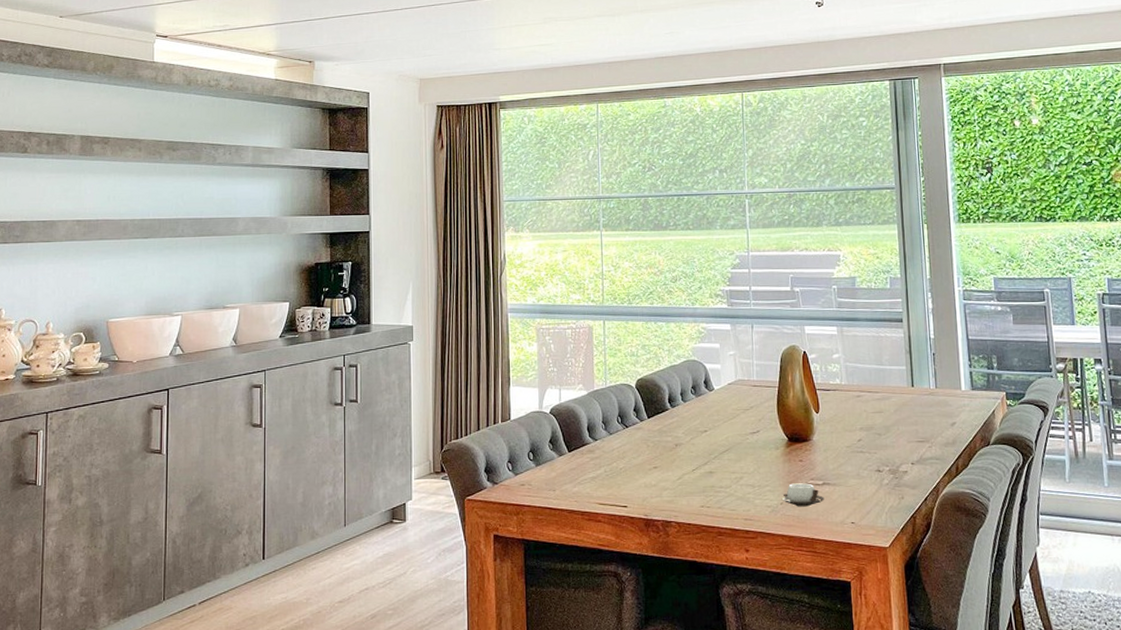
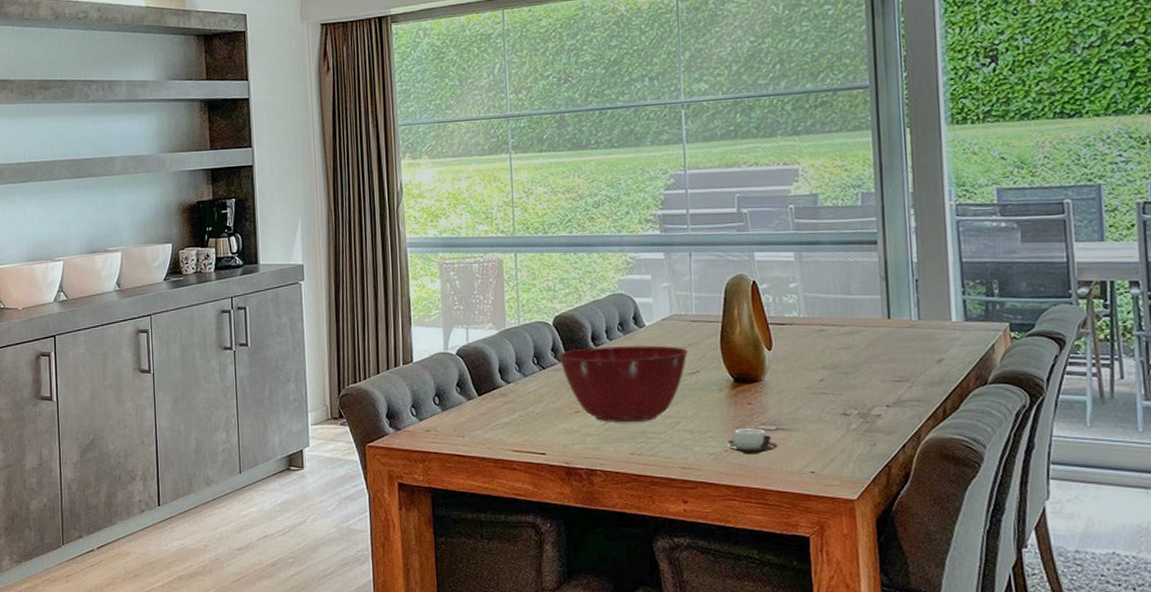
mixing bowl: none [639,407,751,478] -> present [557,345,689,423]

